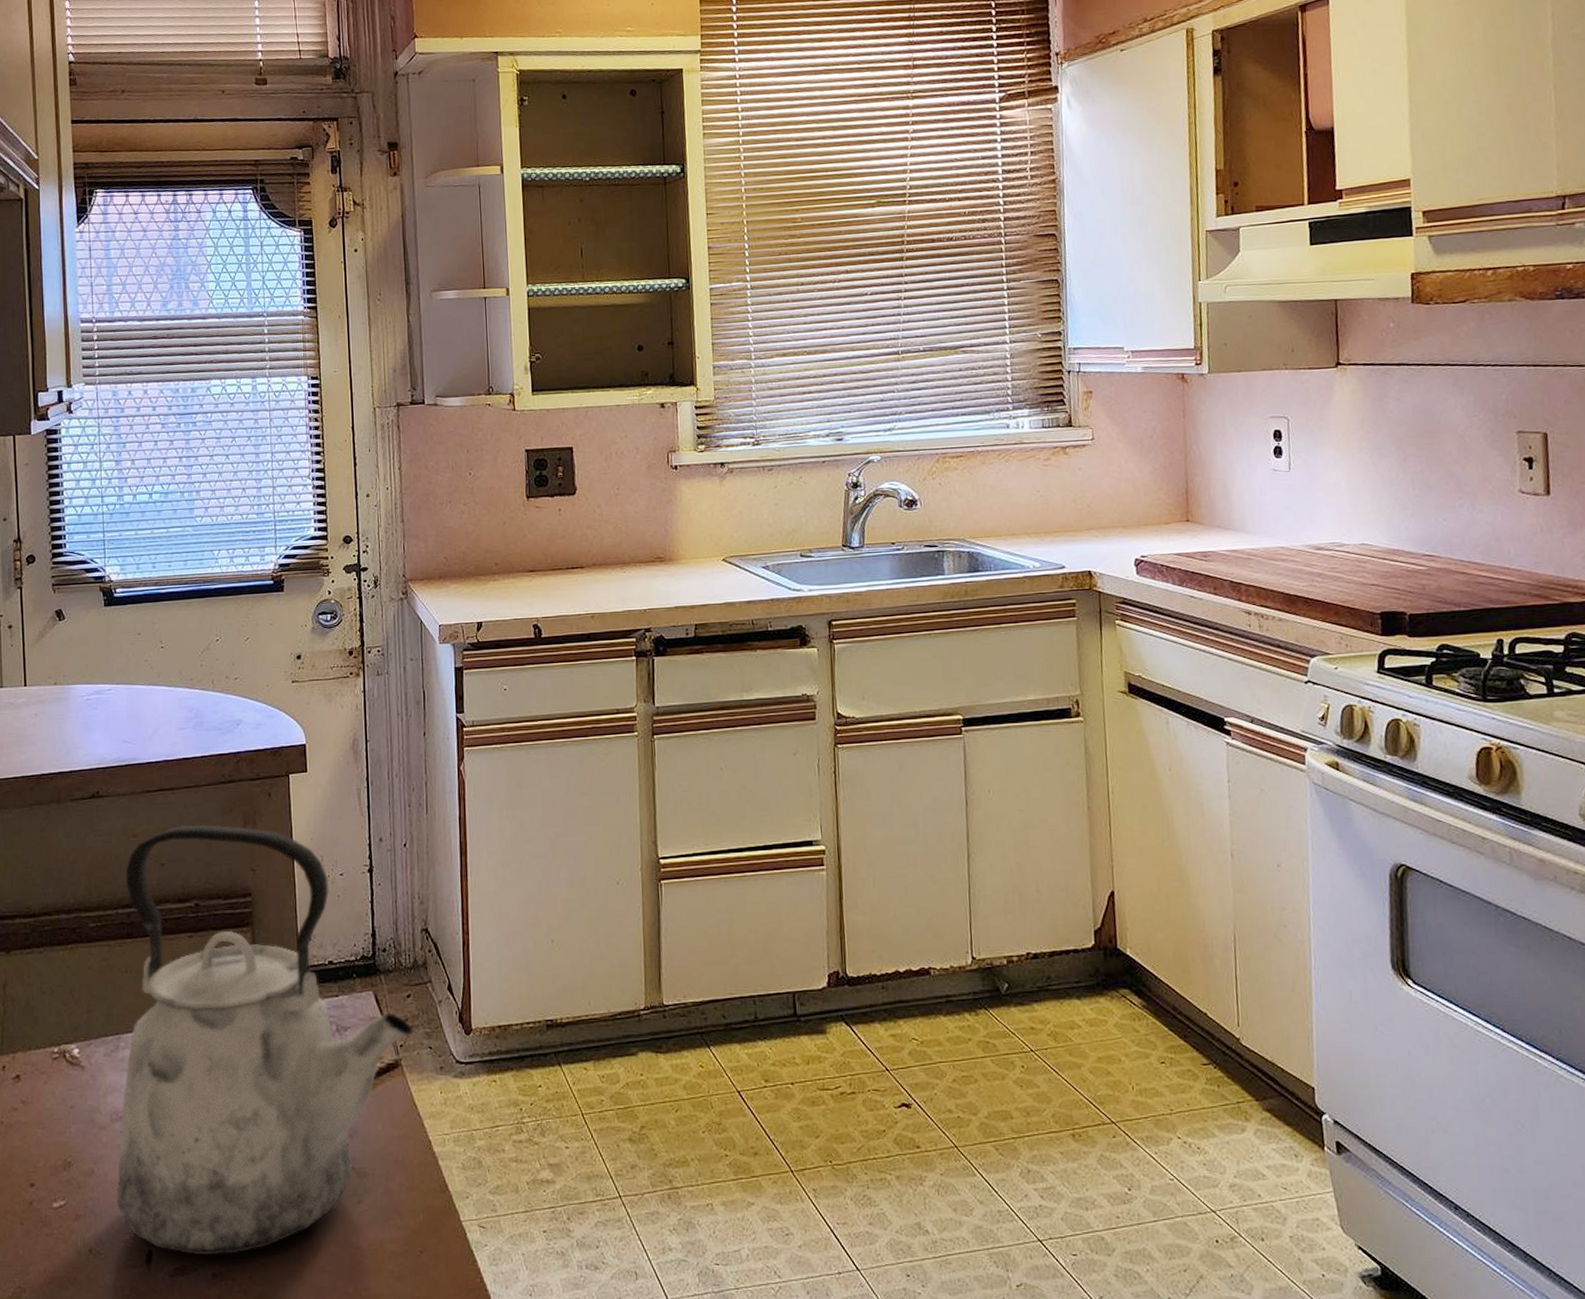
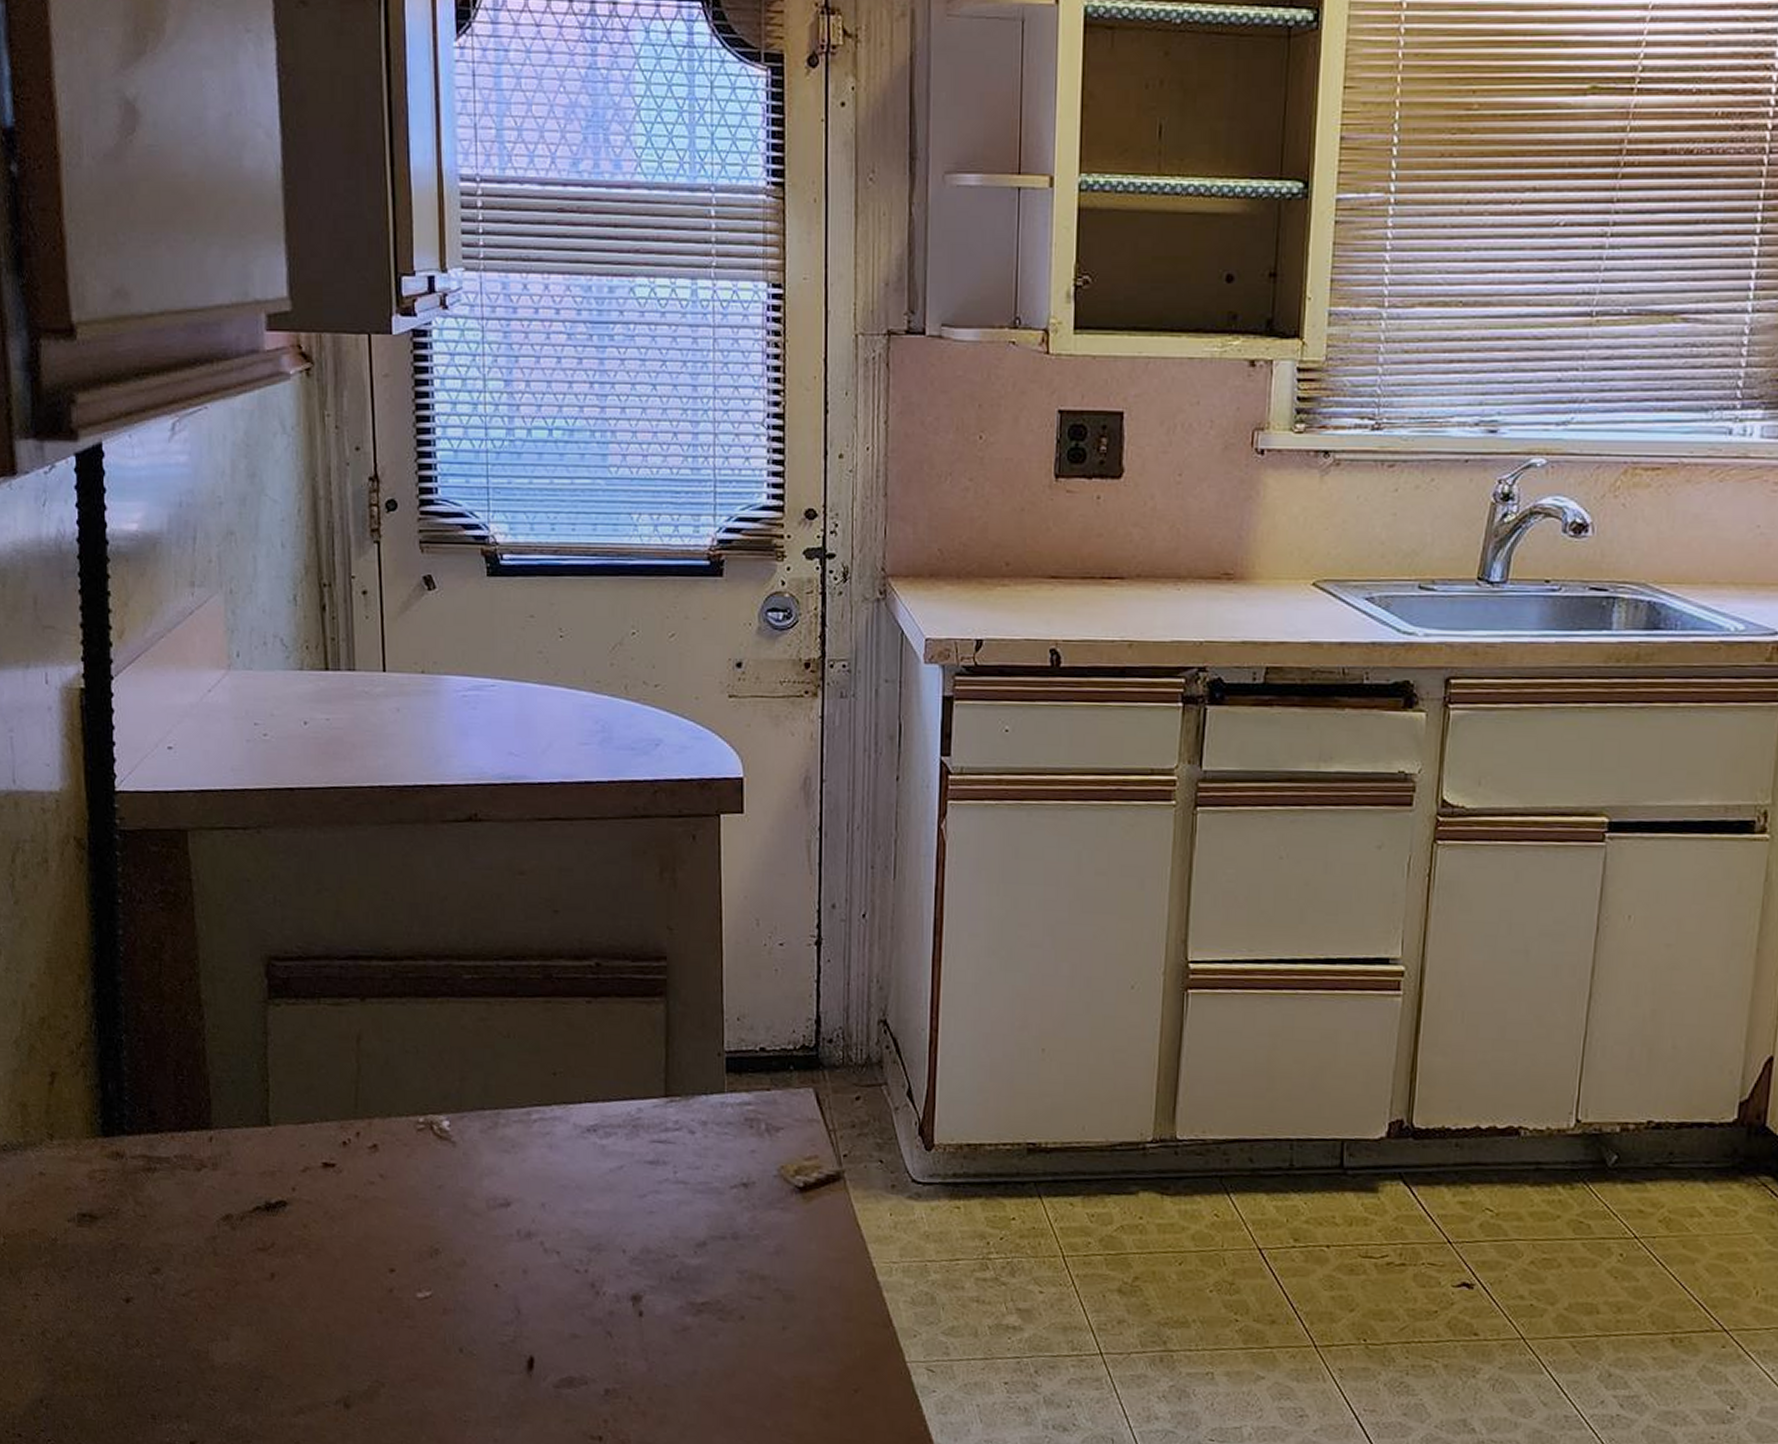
kettle: present [117,824,414,1256] -> none [493,865,862,1371]

